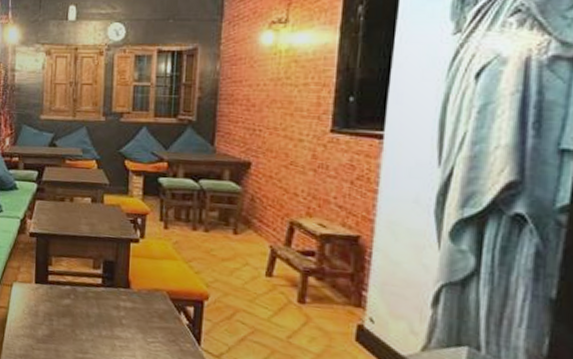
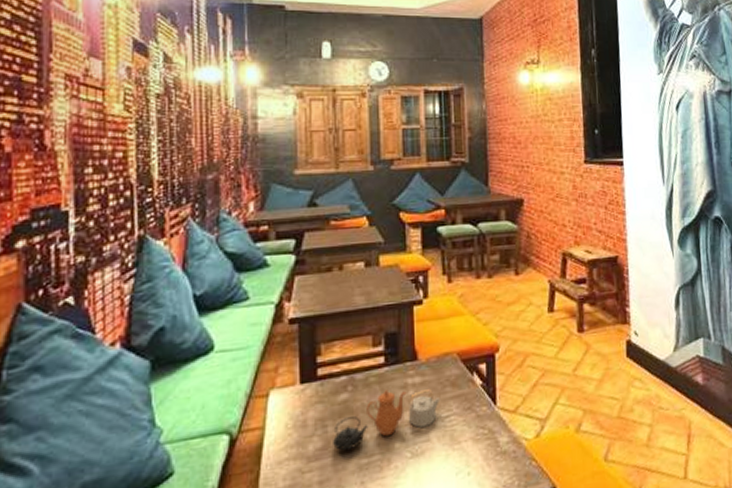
teapot: none [56,306,148,345] -> present [333,389,441,451]

